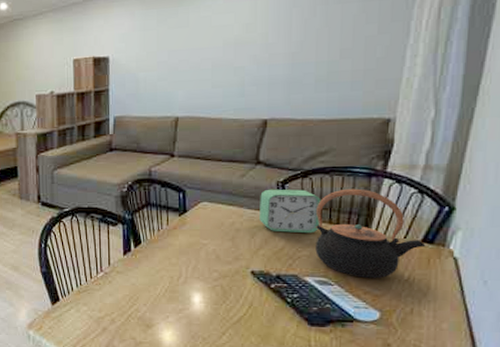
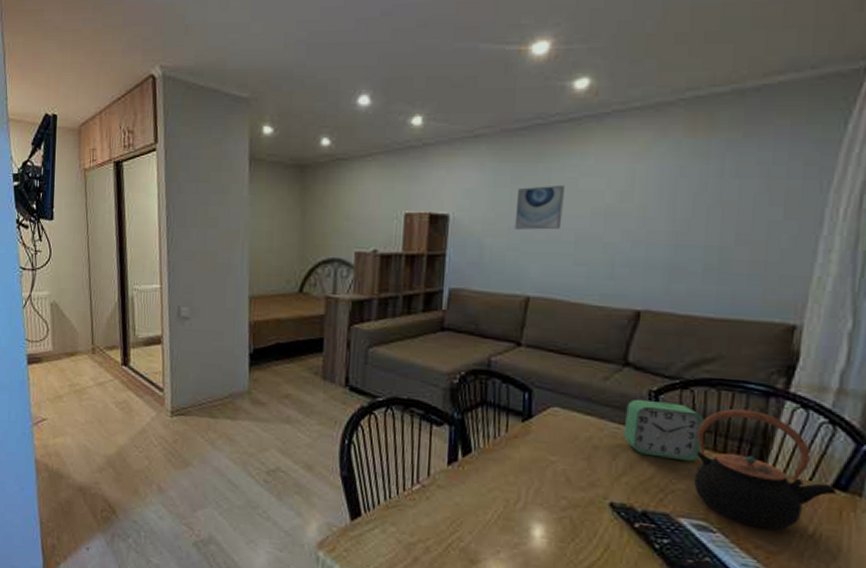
wall art: none [162,23,200,64] -> present [514,184,564,230]

